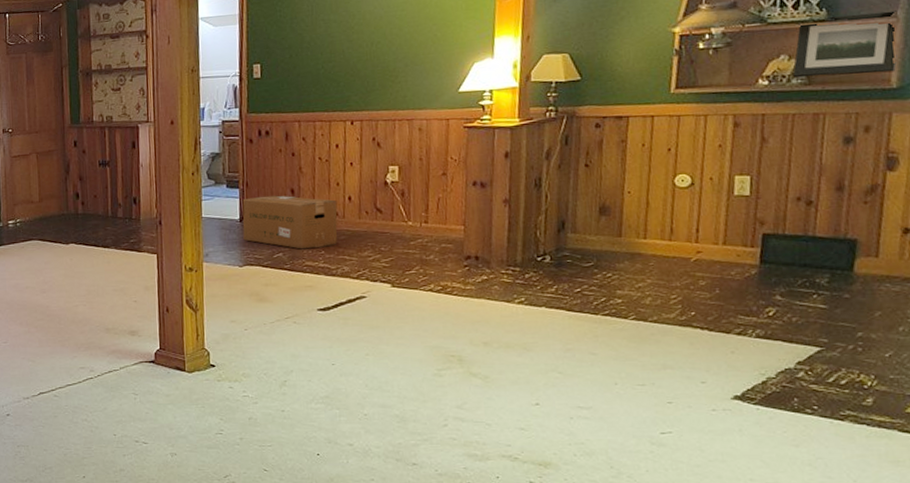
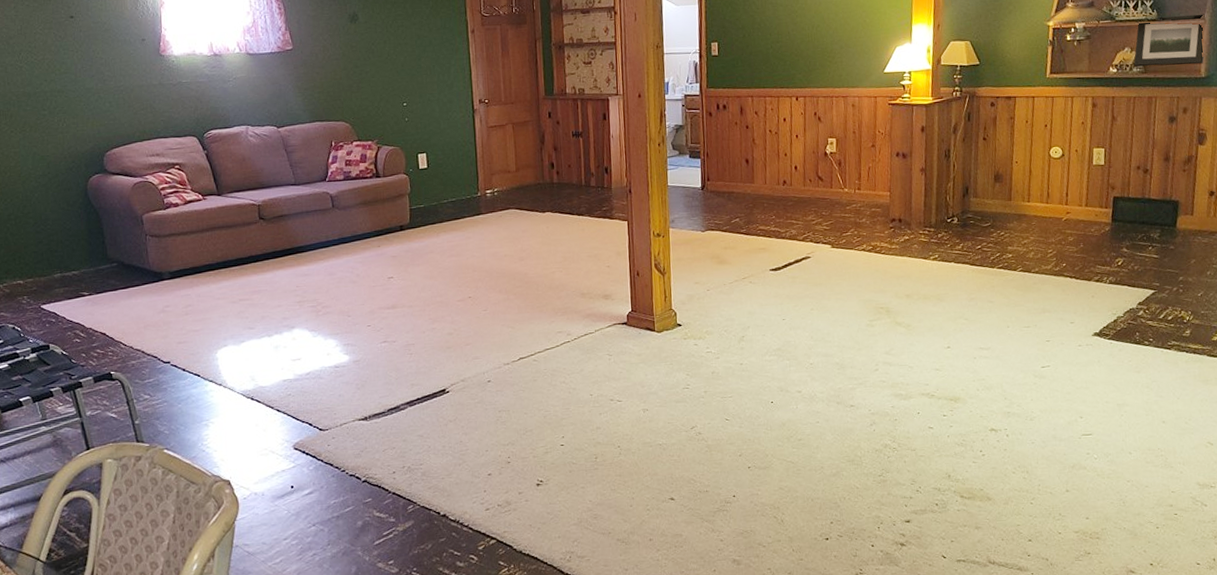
box: present [242,195,338,249] -> none [703,165,786,215]

